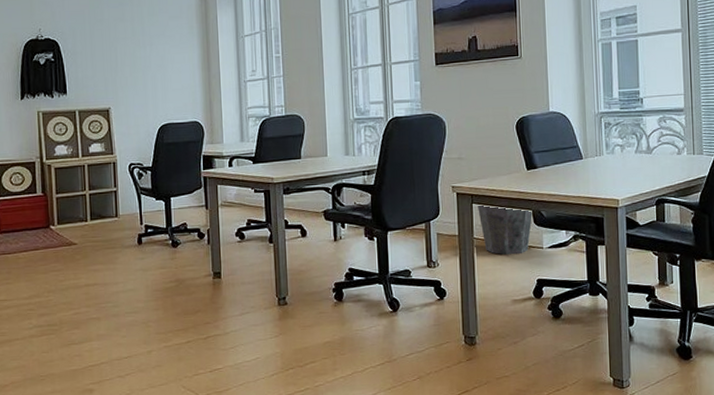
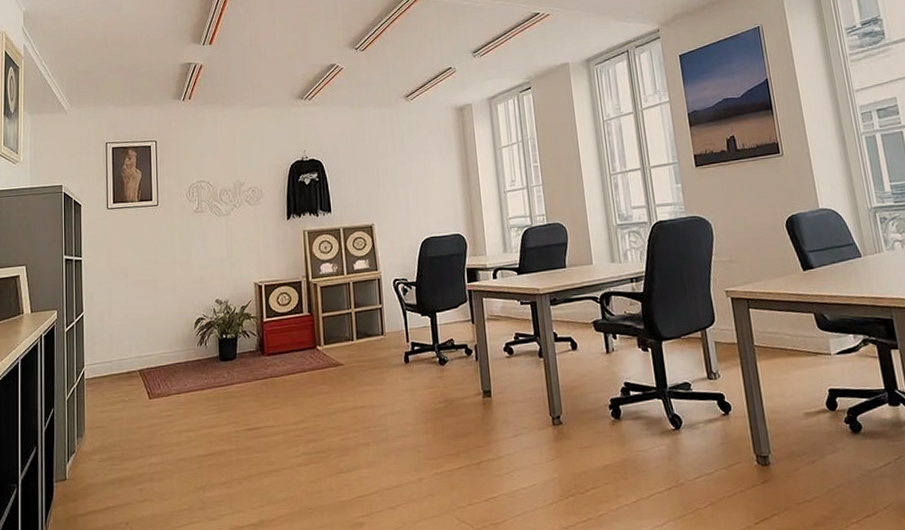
waste bin: present [476,204,533,255] -> none [753,308,816,364]

